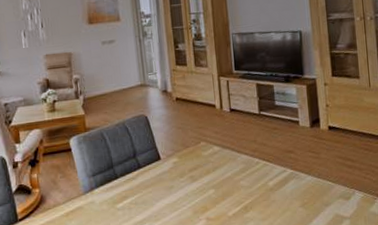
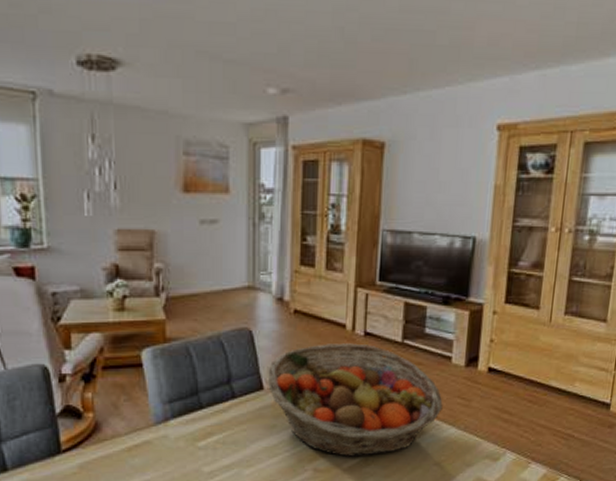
fruit basket: none [162,118,299,206] -> present [268,343,443,457]

